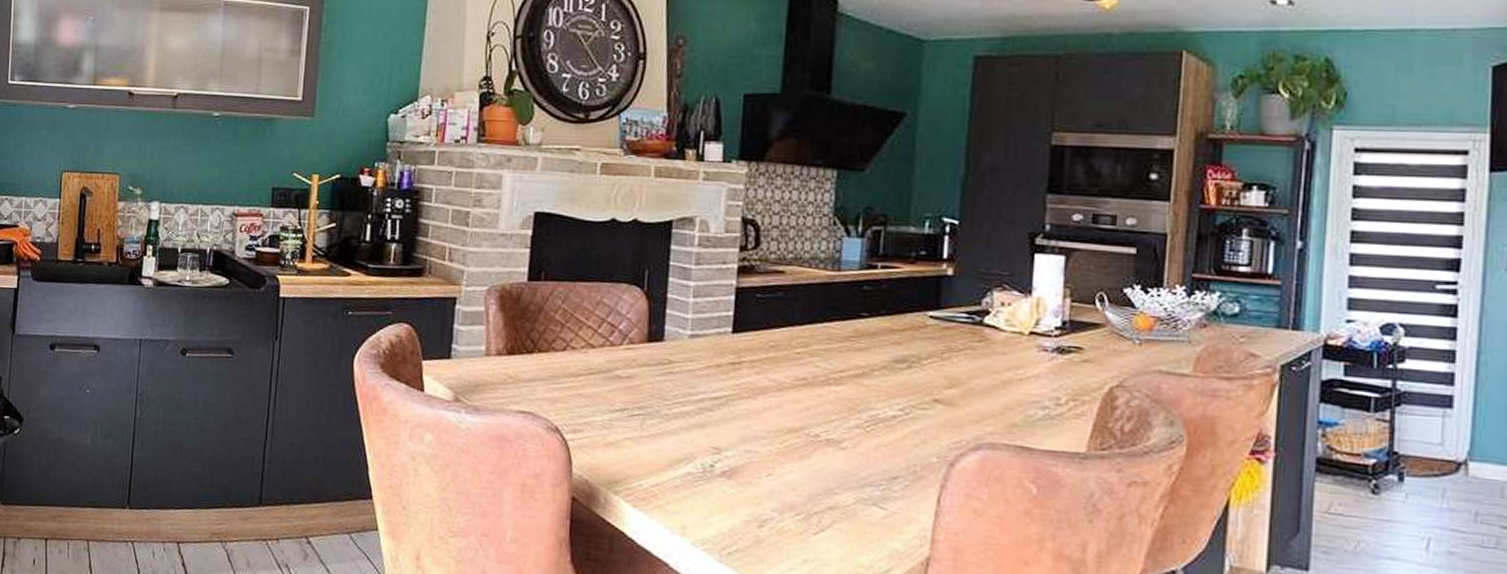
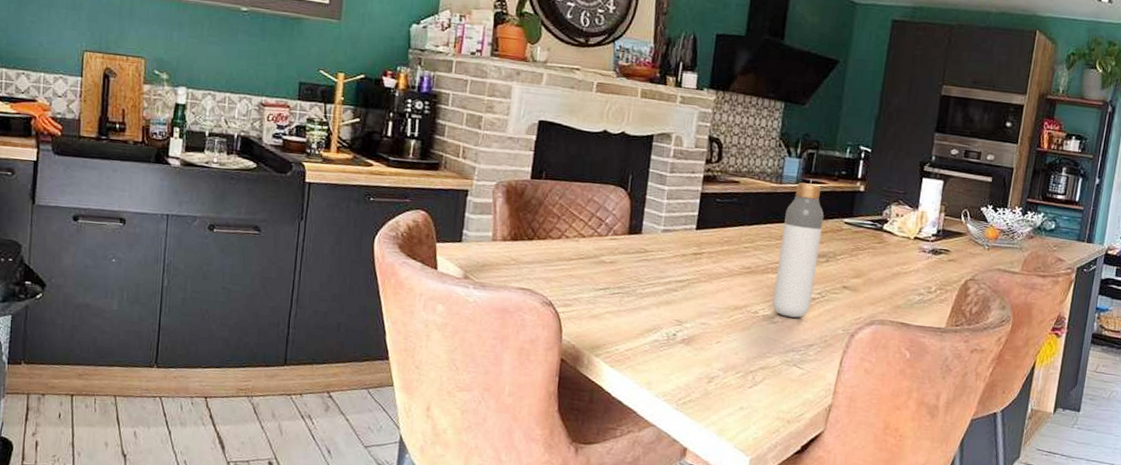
bottle: none [839,268,901,442] -> present [772,182,825,318]

